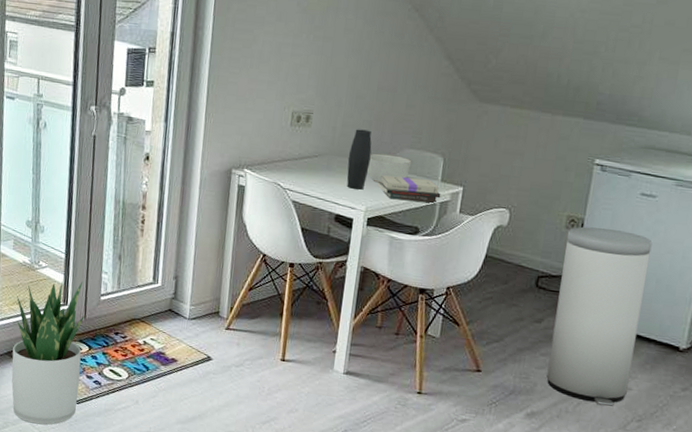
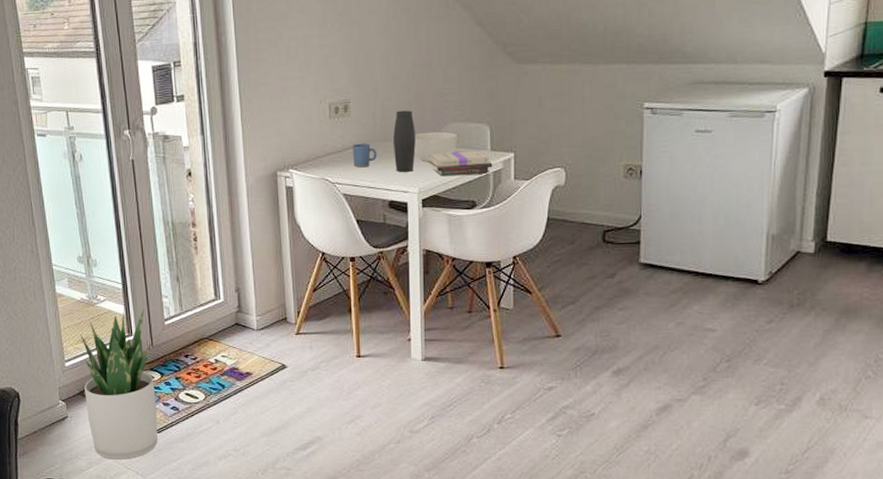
mug: none [307,154,332,179] -> present [352,143,377,168]
pedal bin: present [546,226,652,407] -> none [627,171,715,352]

